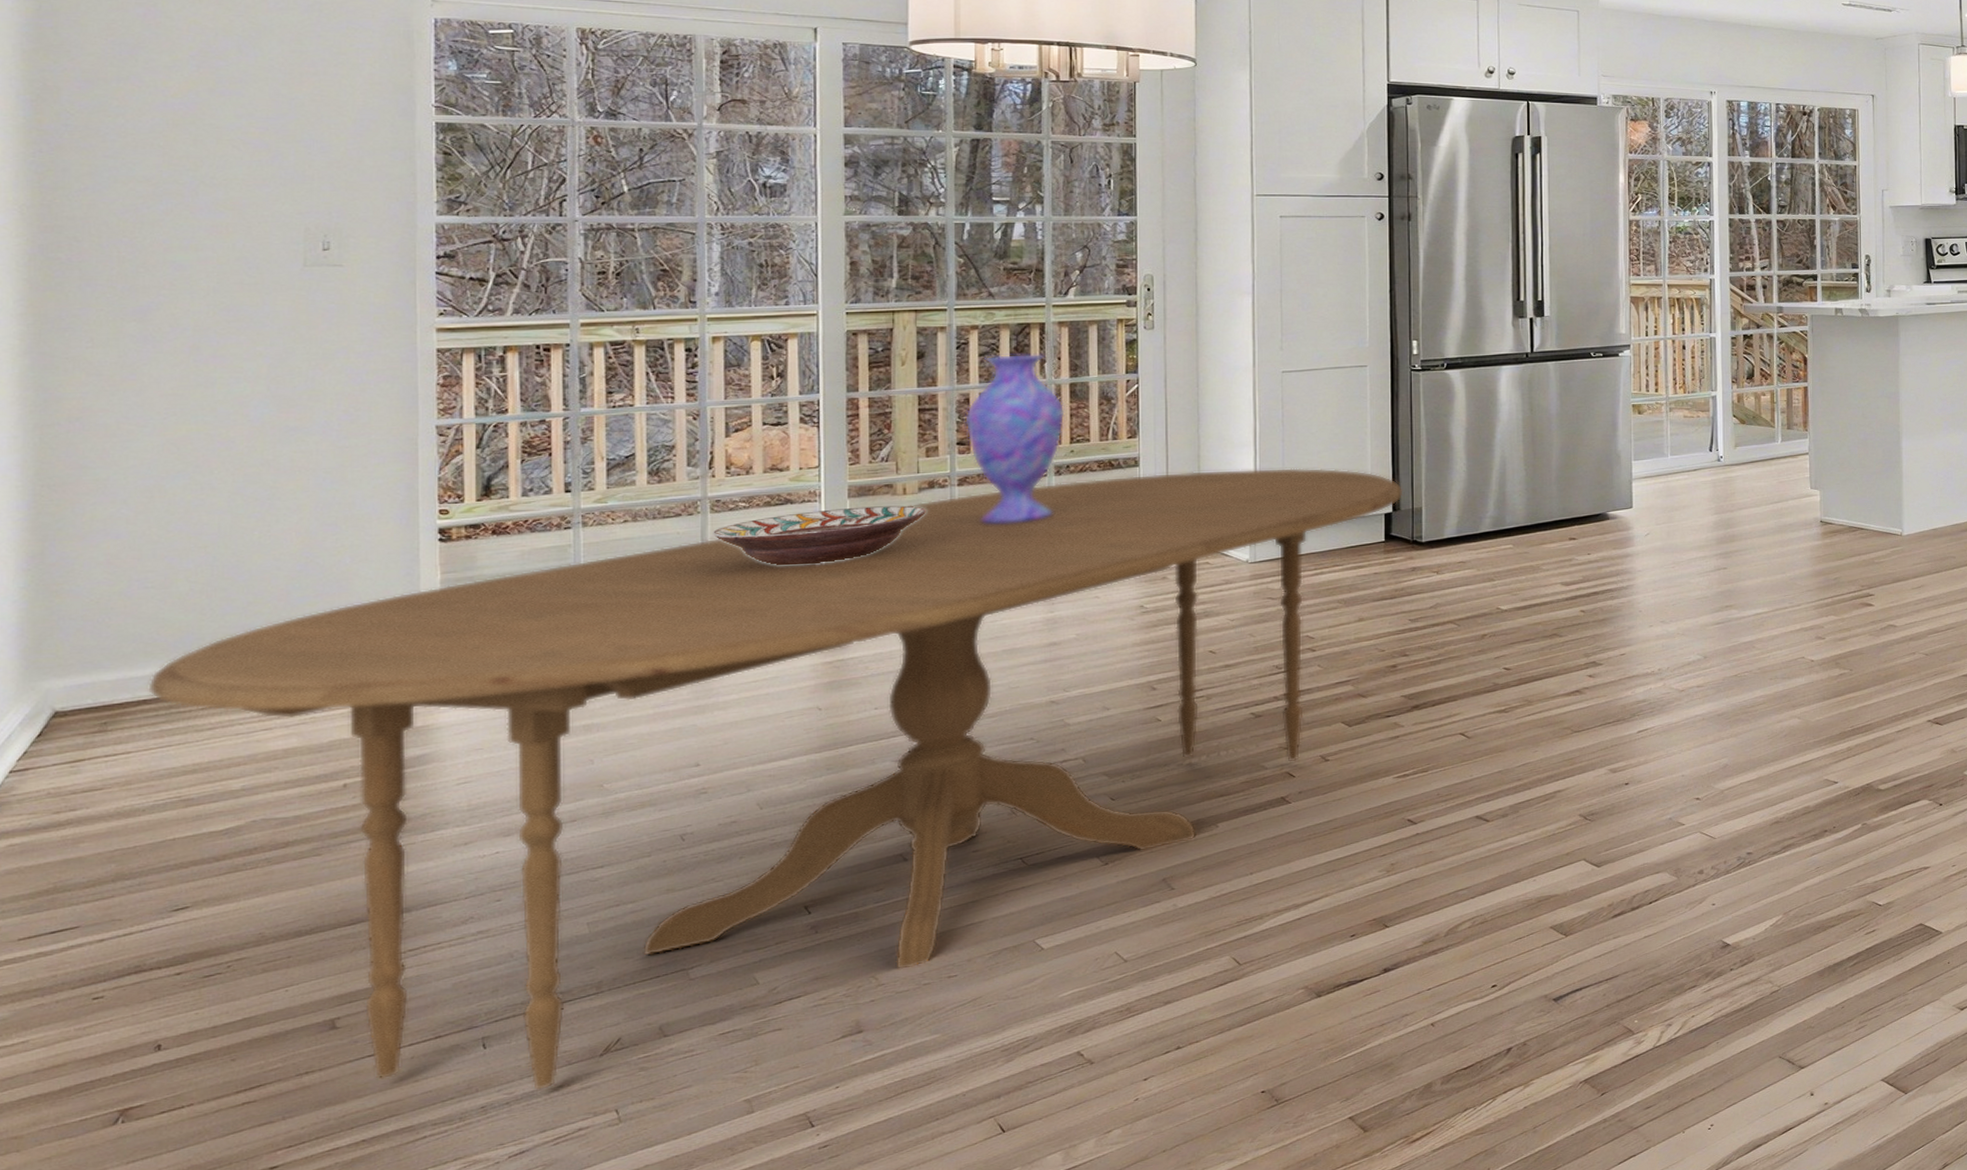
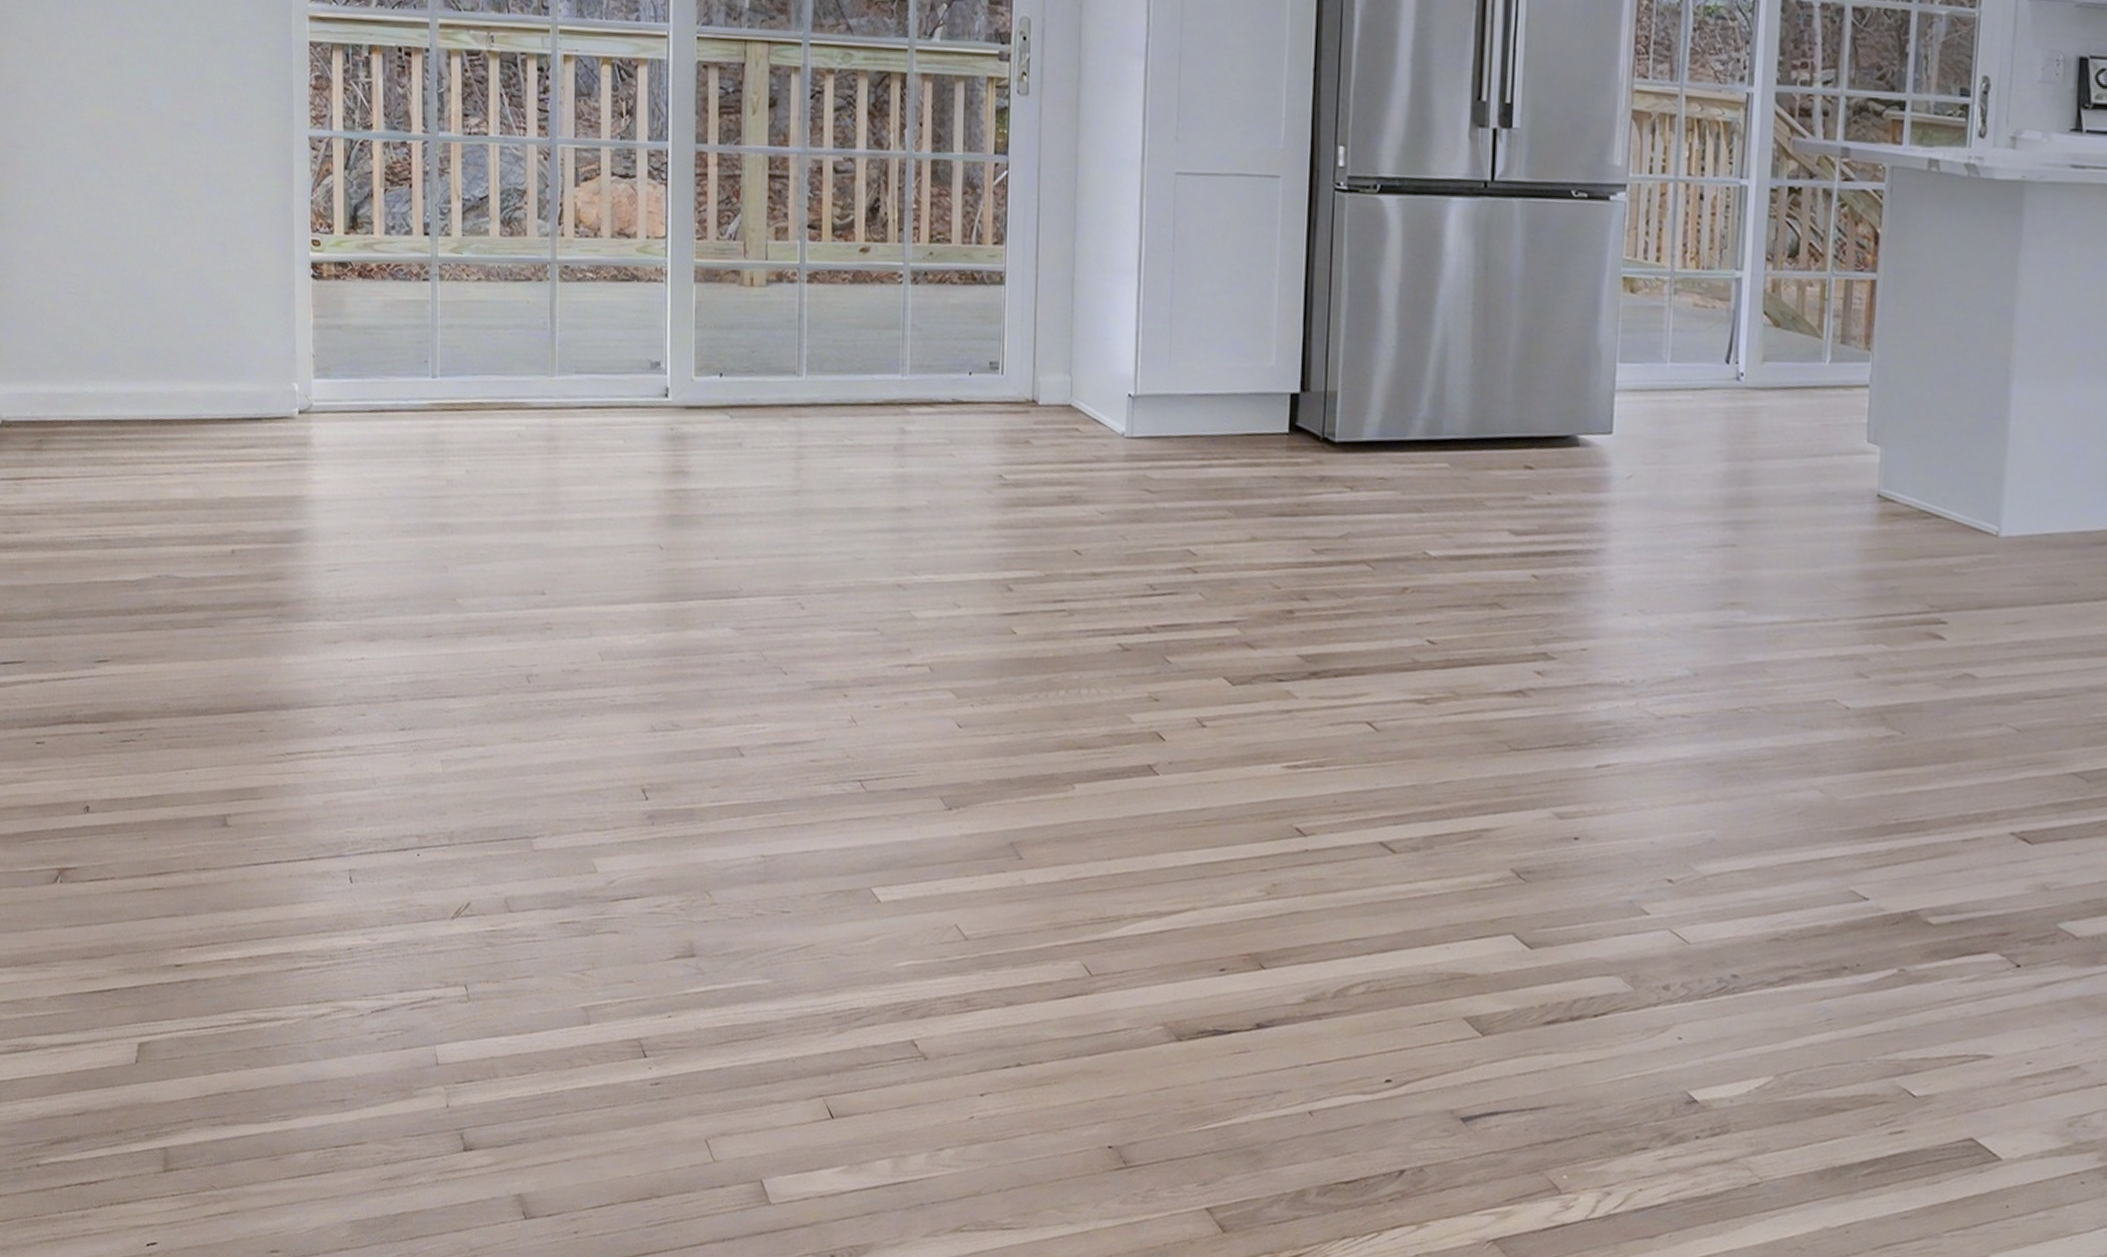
dining table: present [148,467,1404,1091] -> none [73,294,1316,944]
decorative bowl: present [713,505,926,566] -> none [561,294,773,363]
vase: present [965,353,1065,524] -> none [817,111,925,342]

